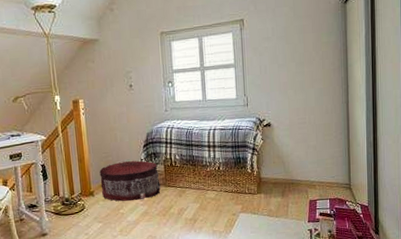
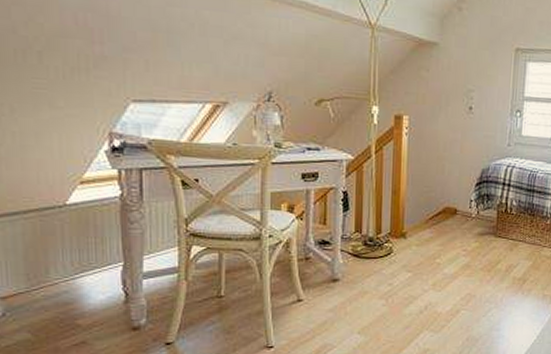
pouf: present [99,160,161,201] -> none [416,199,490,250]

